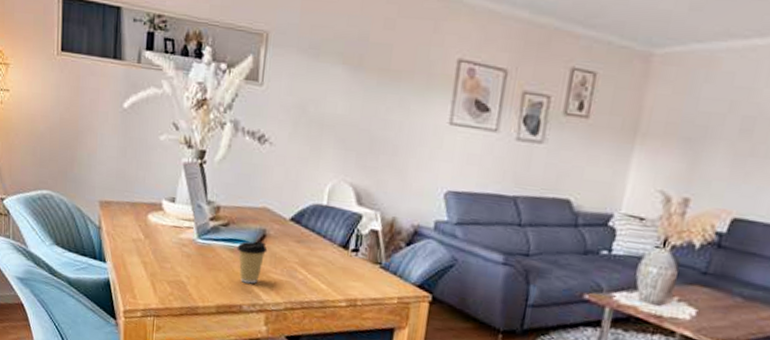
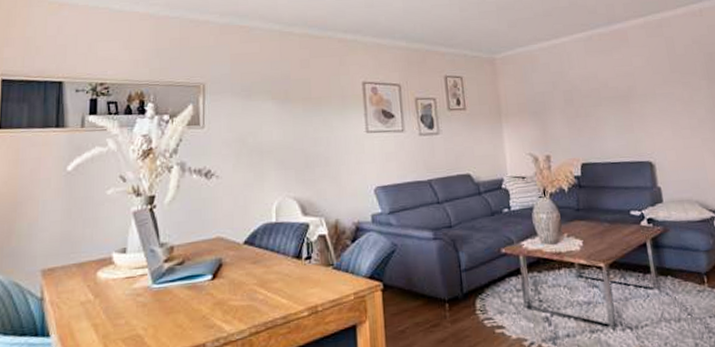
coffee cup: present [237,241,268,284] -> none [194,271,225,319]

